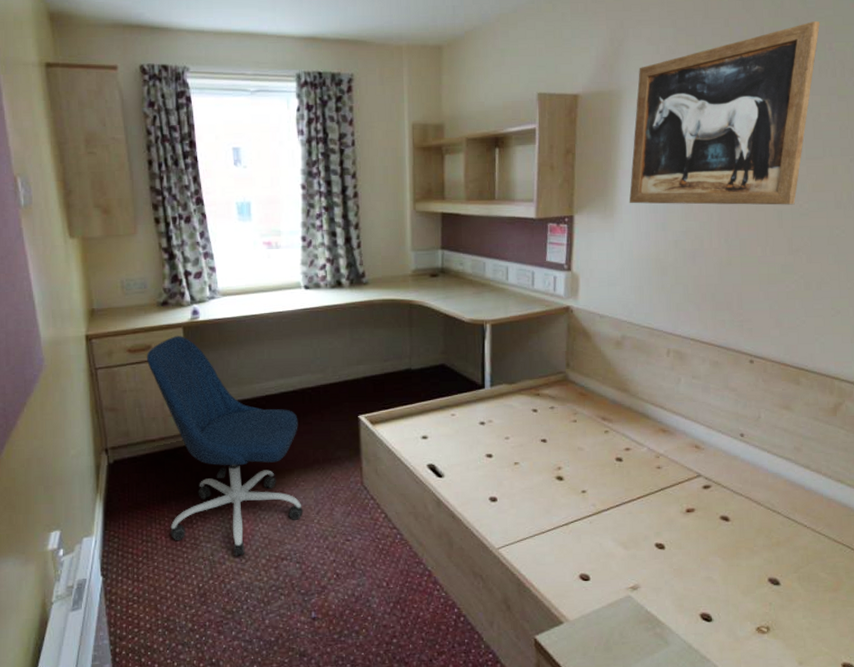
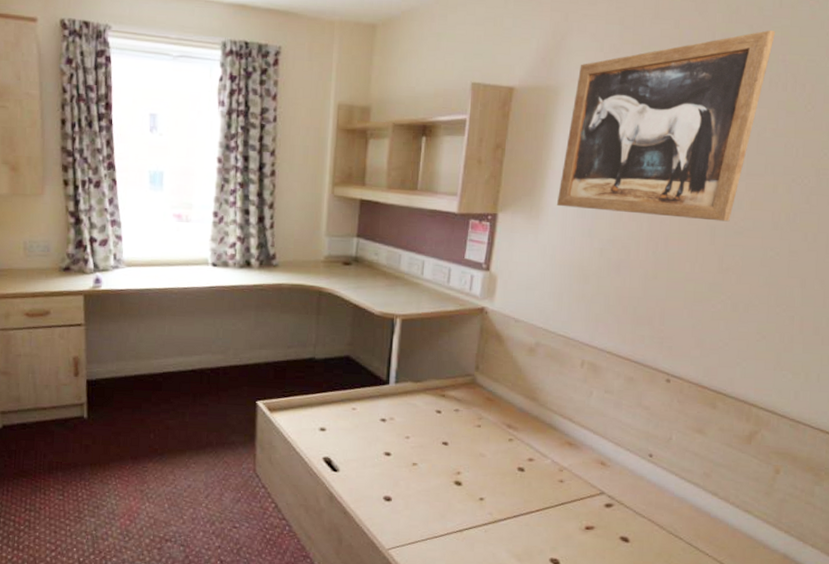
office chair: present [146,336,304,556] -> none [43,303,194,533]

